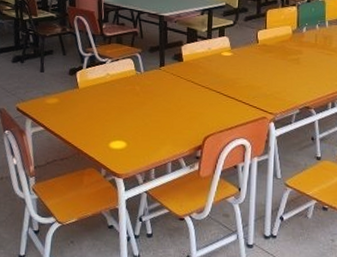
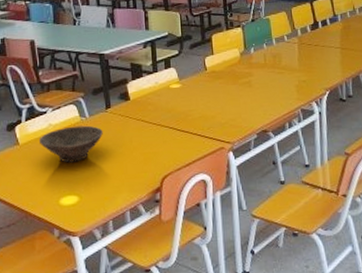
bowl: none [96,78,155,112] -> present [39,125,103,163]

